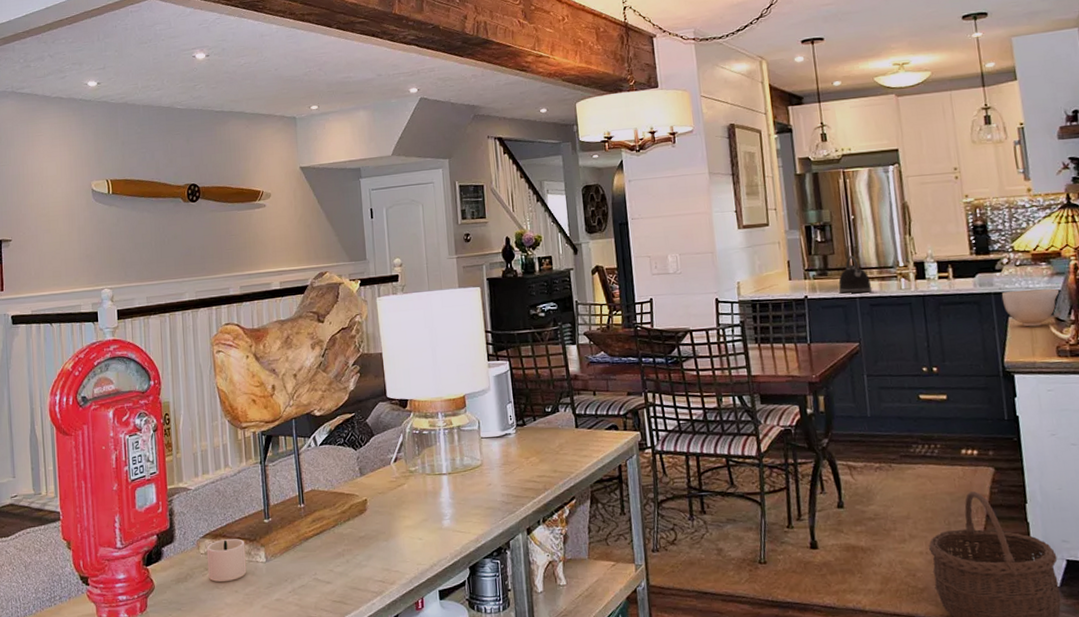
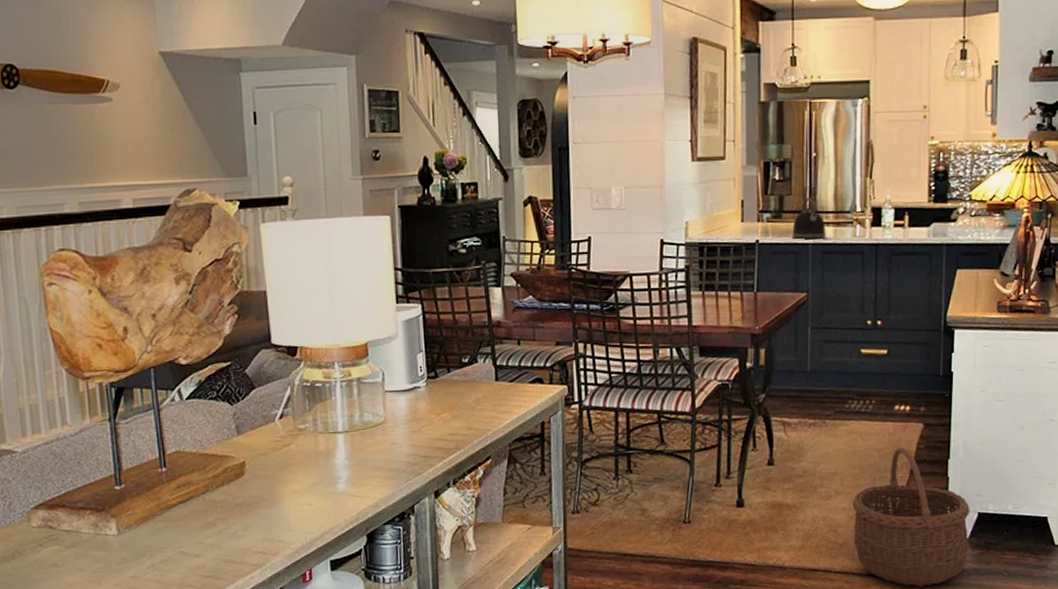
candle: present [206,538,247,583] -> none [39,508,93,560]
bowl: present [1001,288,1060,327] -> none [953,241,1009,281]

